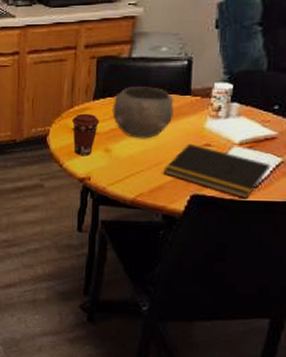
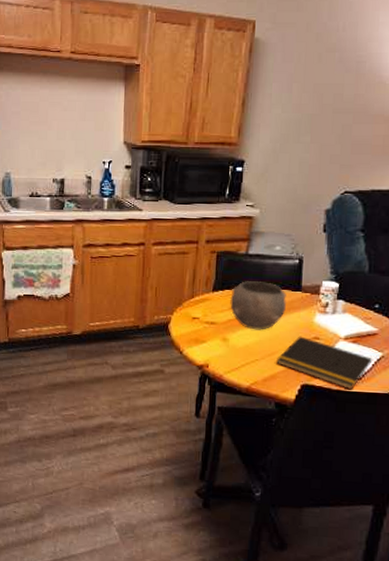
coffee cup: present [71,113,100,155] -> none [192,303,219,343]

